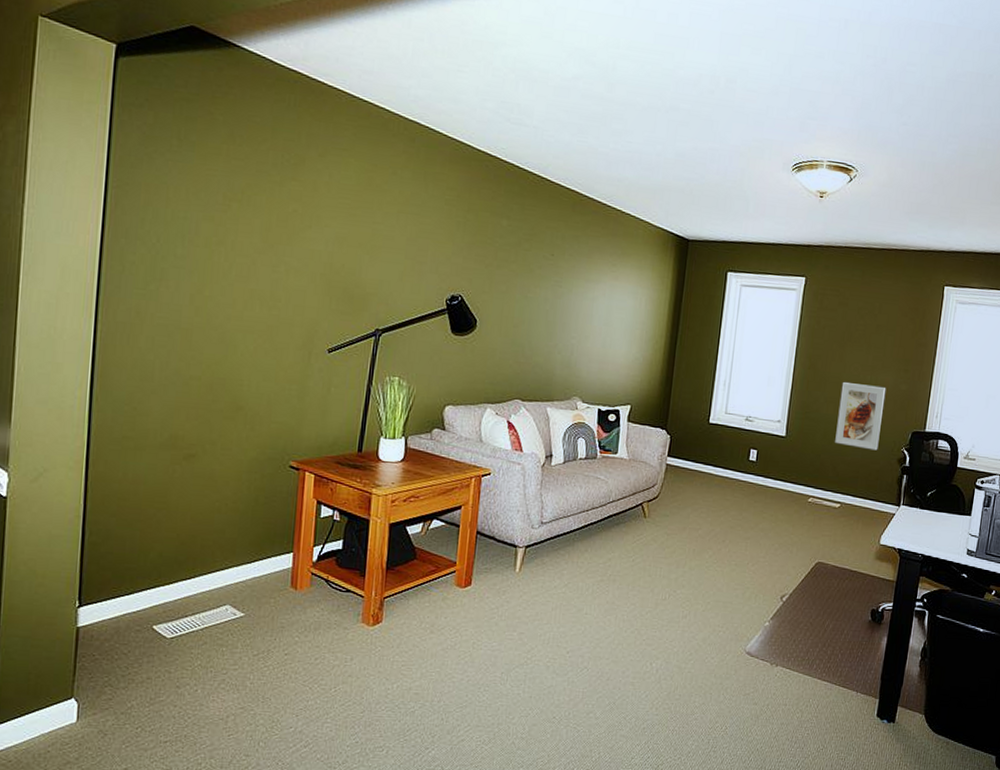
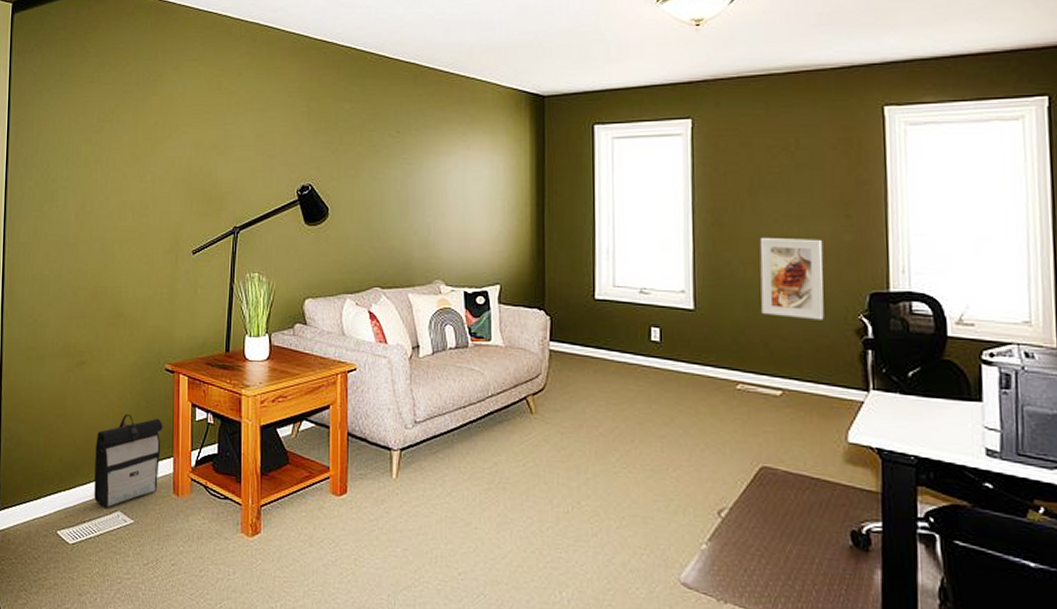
backpack: none [199,509,284,602] -> present [94,413,163,508]

